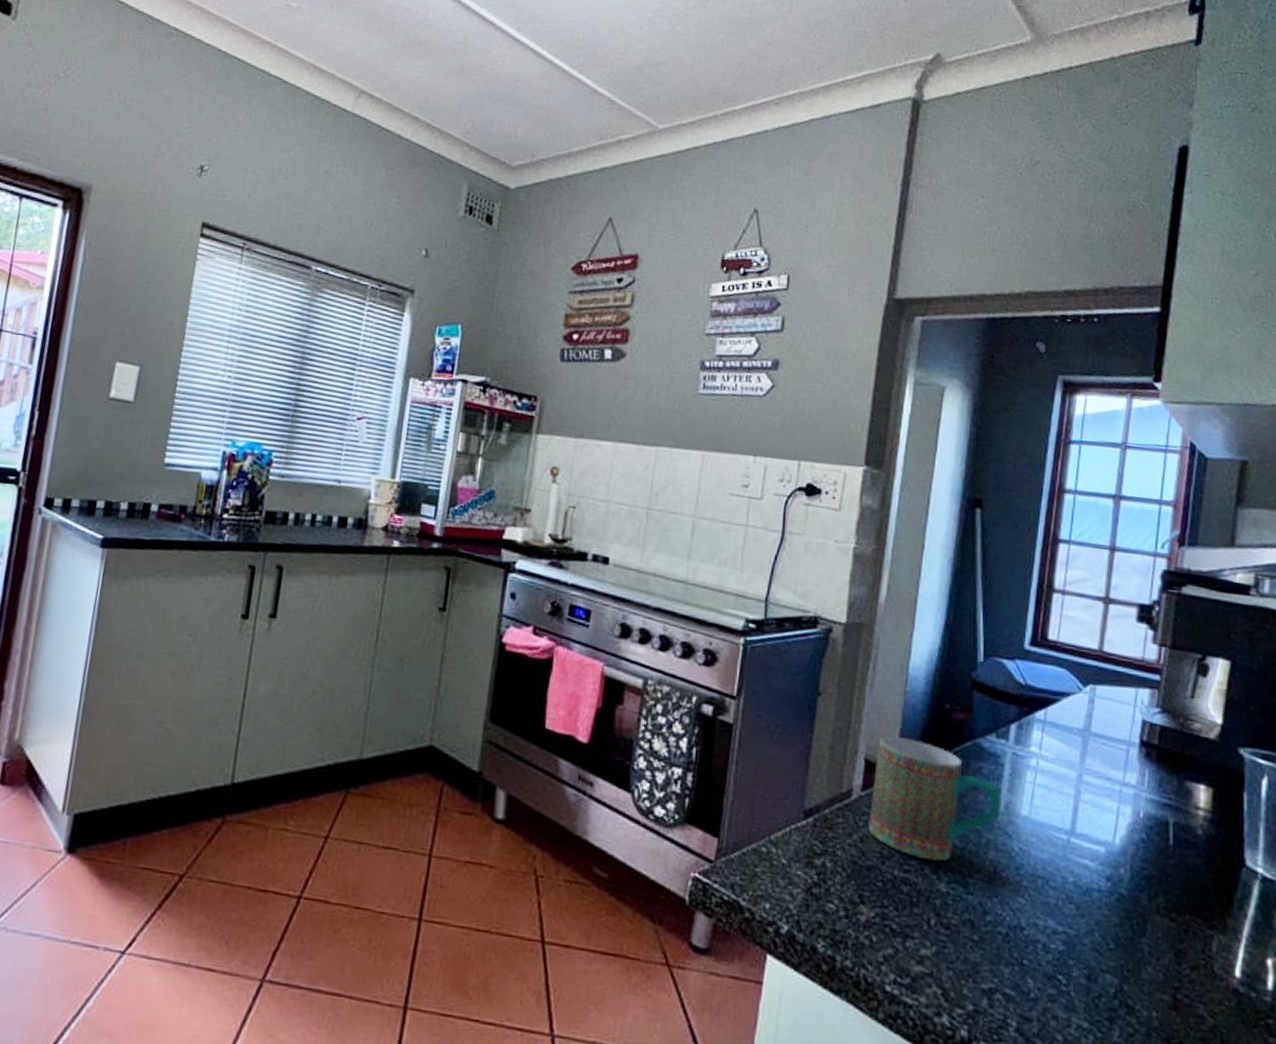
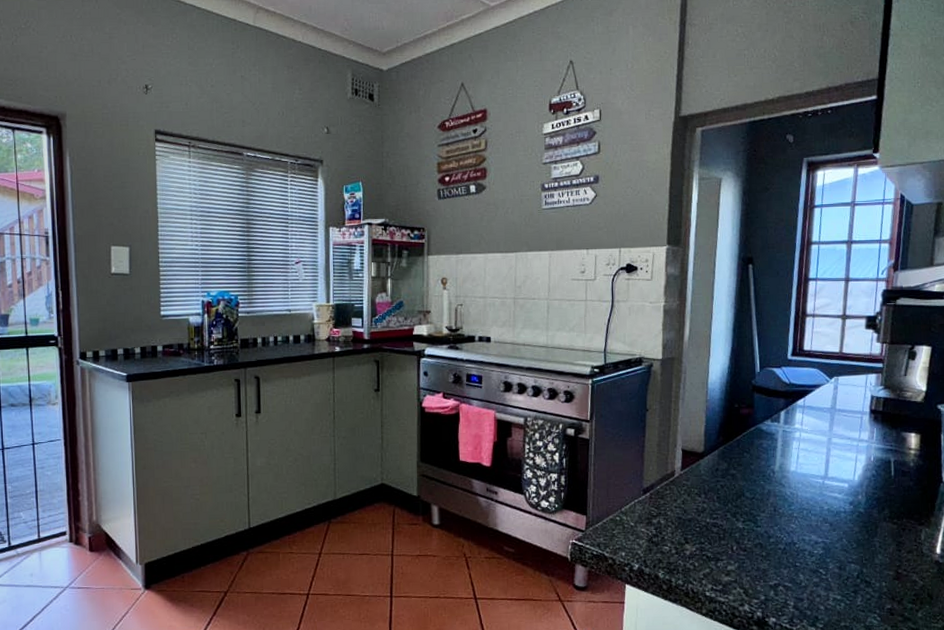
mug: present [869,736,1001,862] -> none [687,431,777,509]

